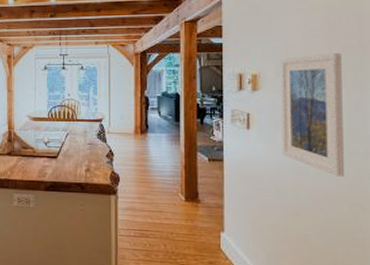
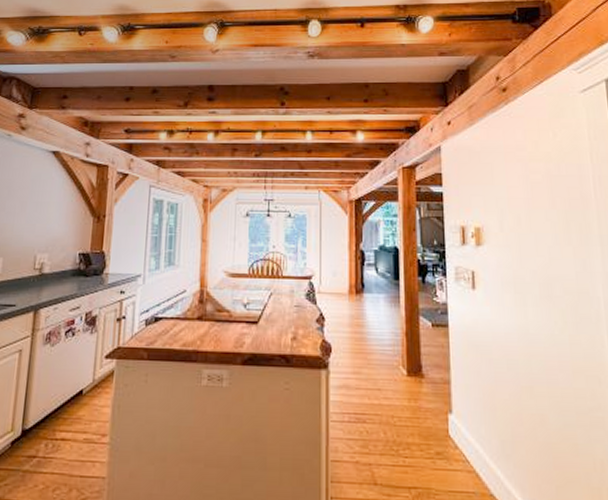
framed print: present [281,53,344,177] -> none [504,206,577,344]

